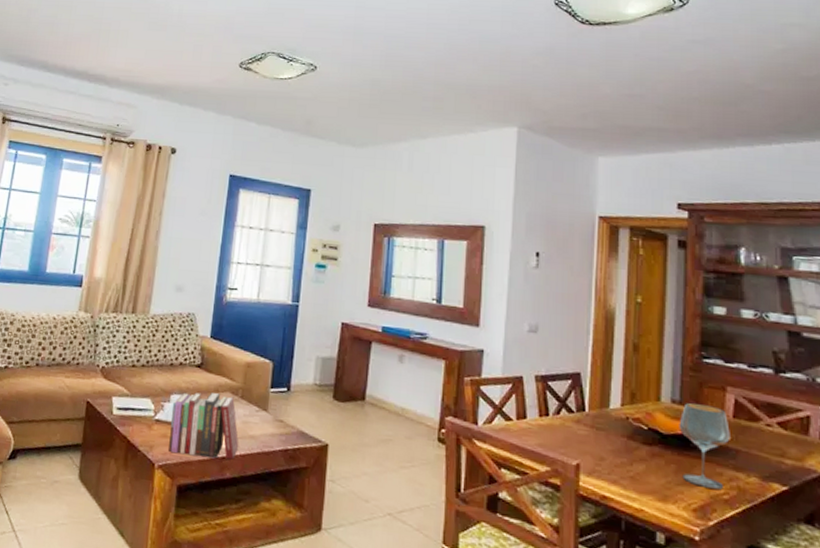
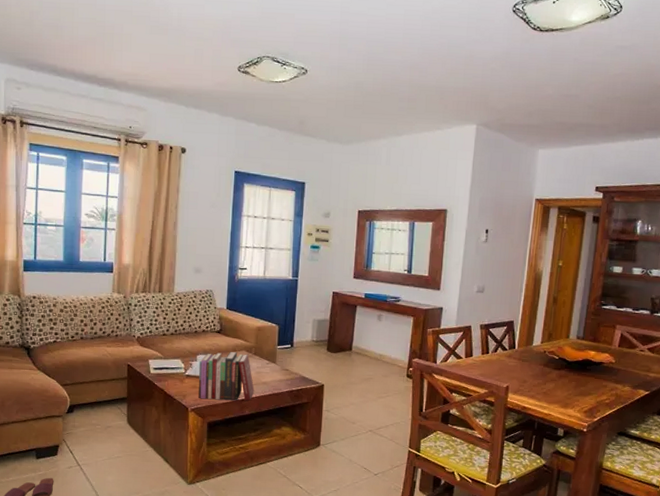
wine glass: present [679,402,730,490] -> none [579,338,615,397]

